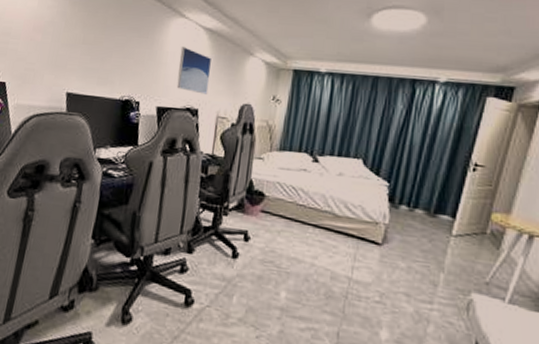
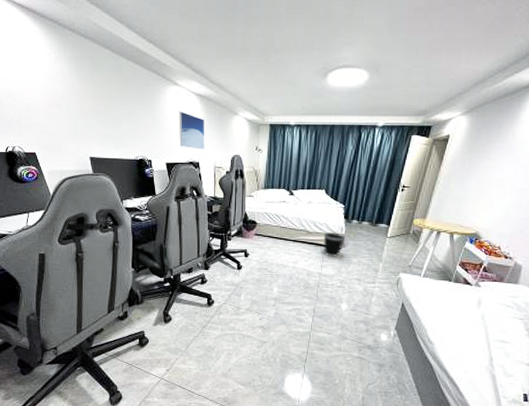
wastebasket: none [357,218,390,257] -> present [323,232,346,257]

